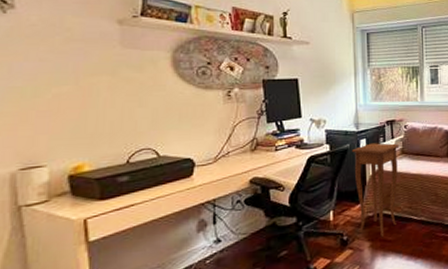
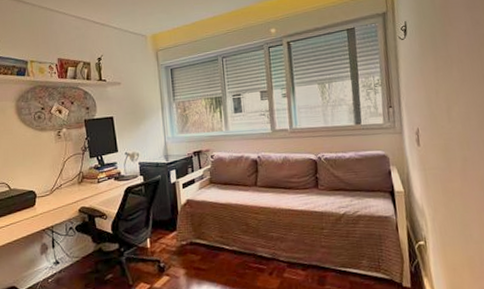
side table: present [351,143,398,237] -> none [163,173,209,265]

